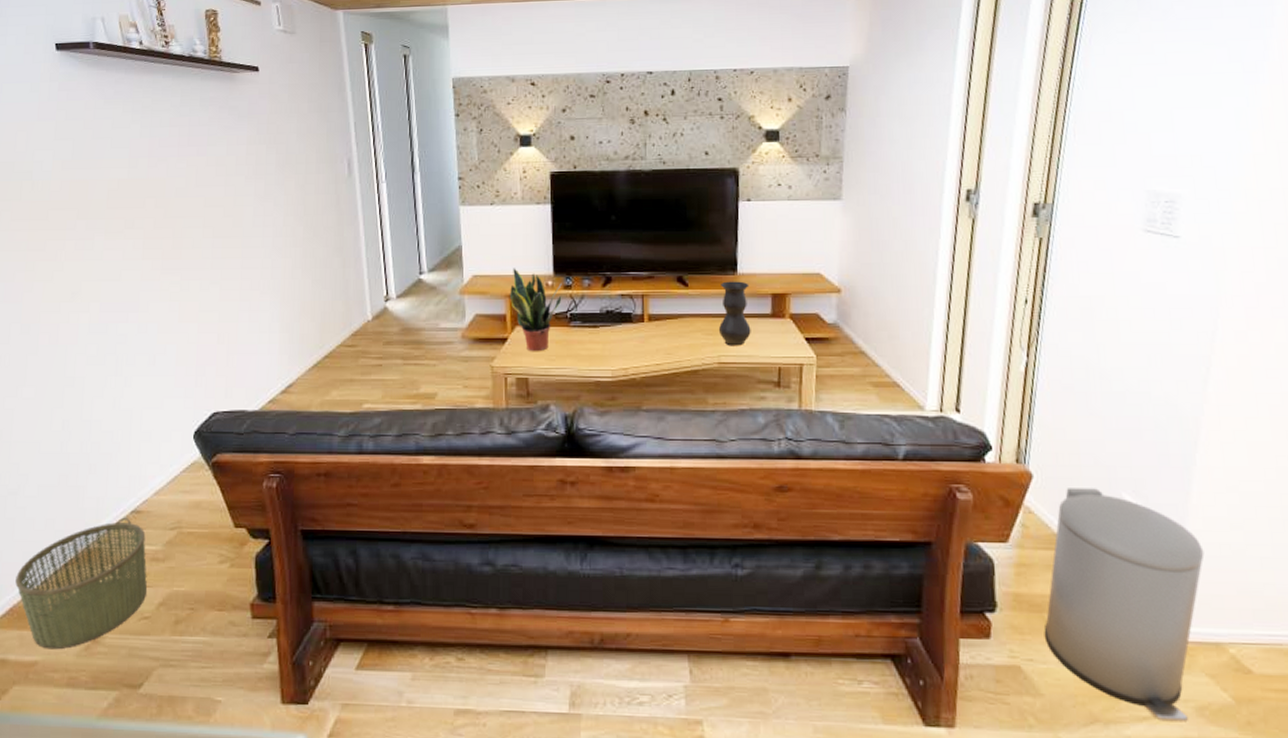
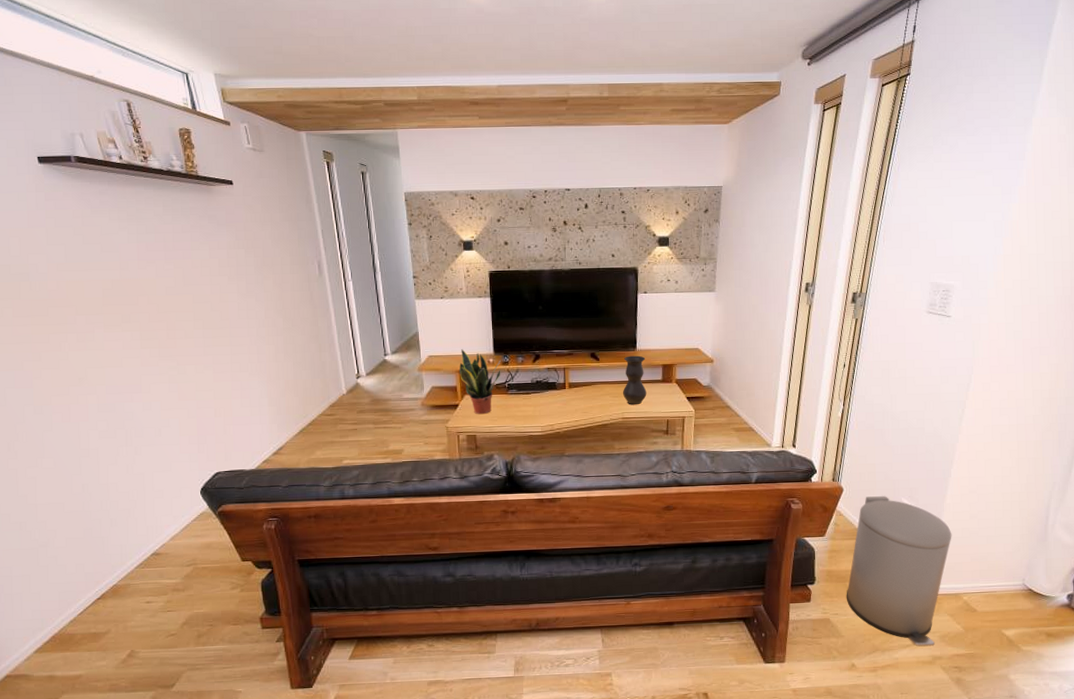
basket: present [15,517,147,650] -> none [54,559,171,665]

